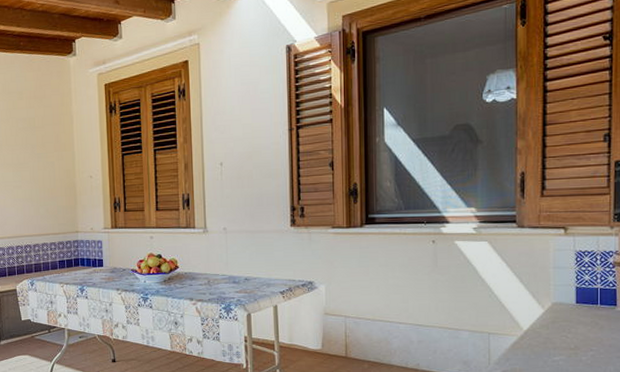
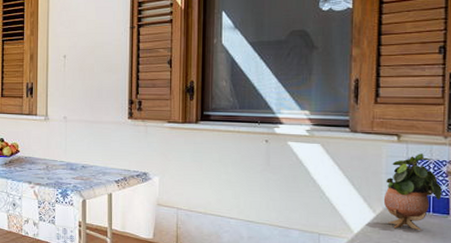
potted plant: none [552,245,609,324] -> present [383,154,442,231]

